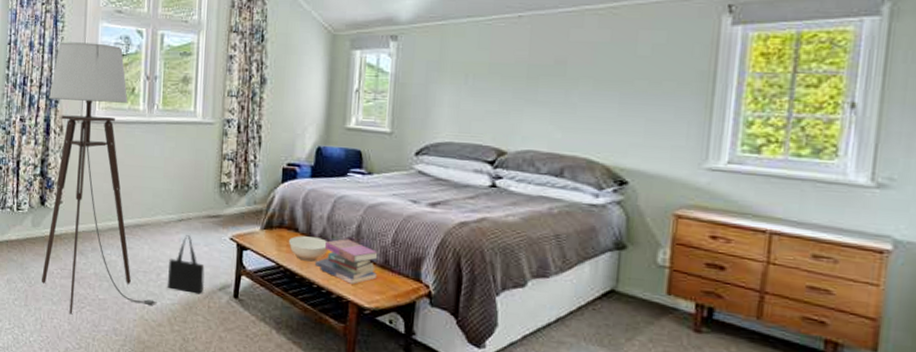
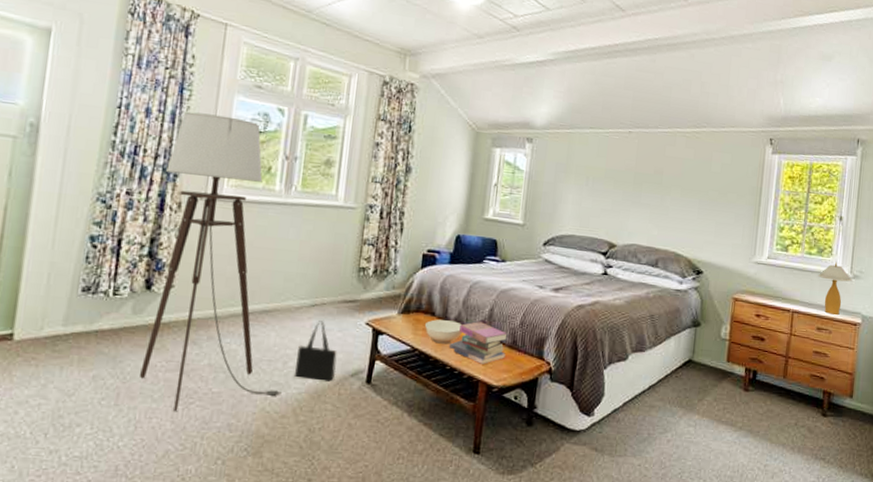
table lamp: none [812,165,875,238] -> present [818,261,853,315]

